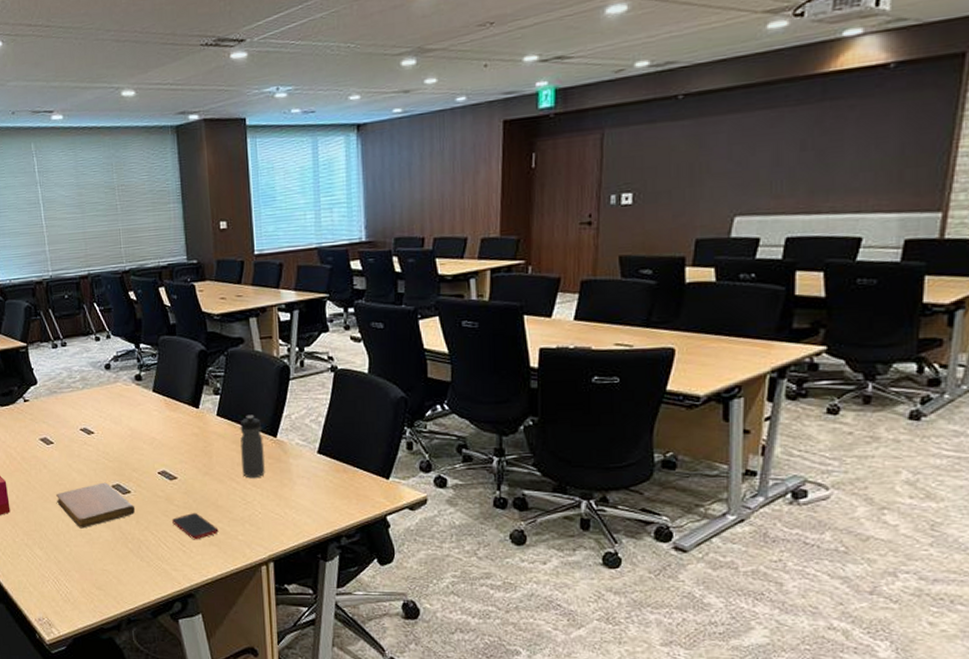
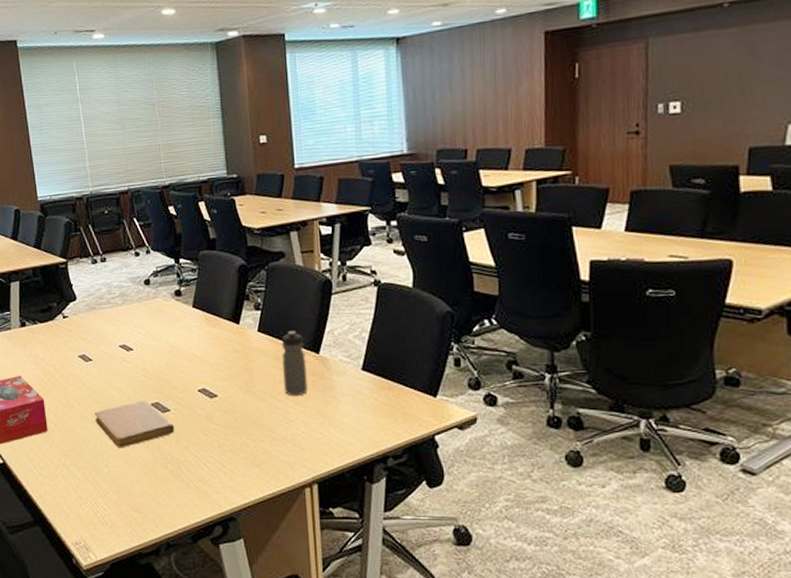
cell phone: present [172,513,219,540] -> none [213,432,261,461]

